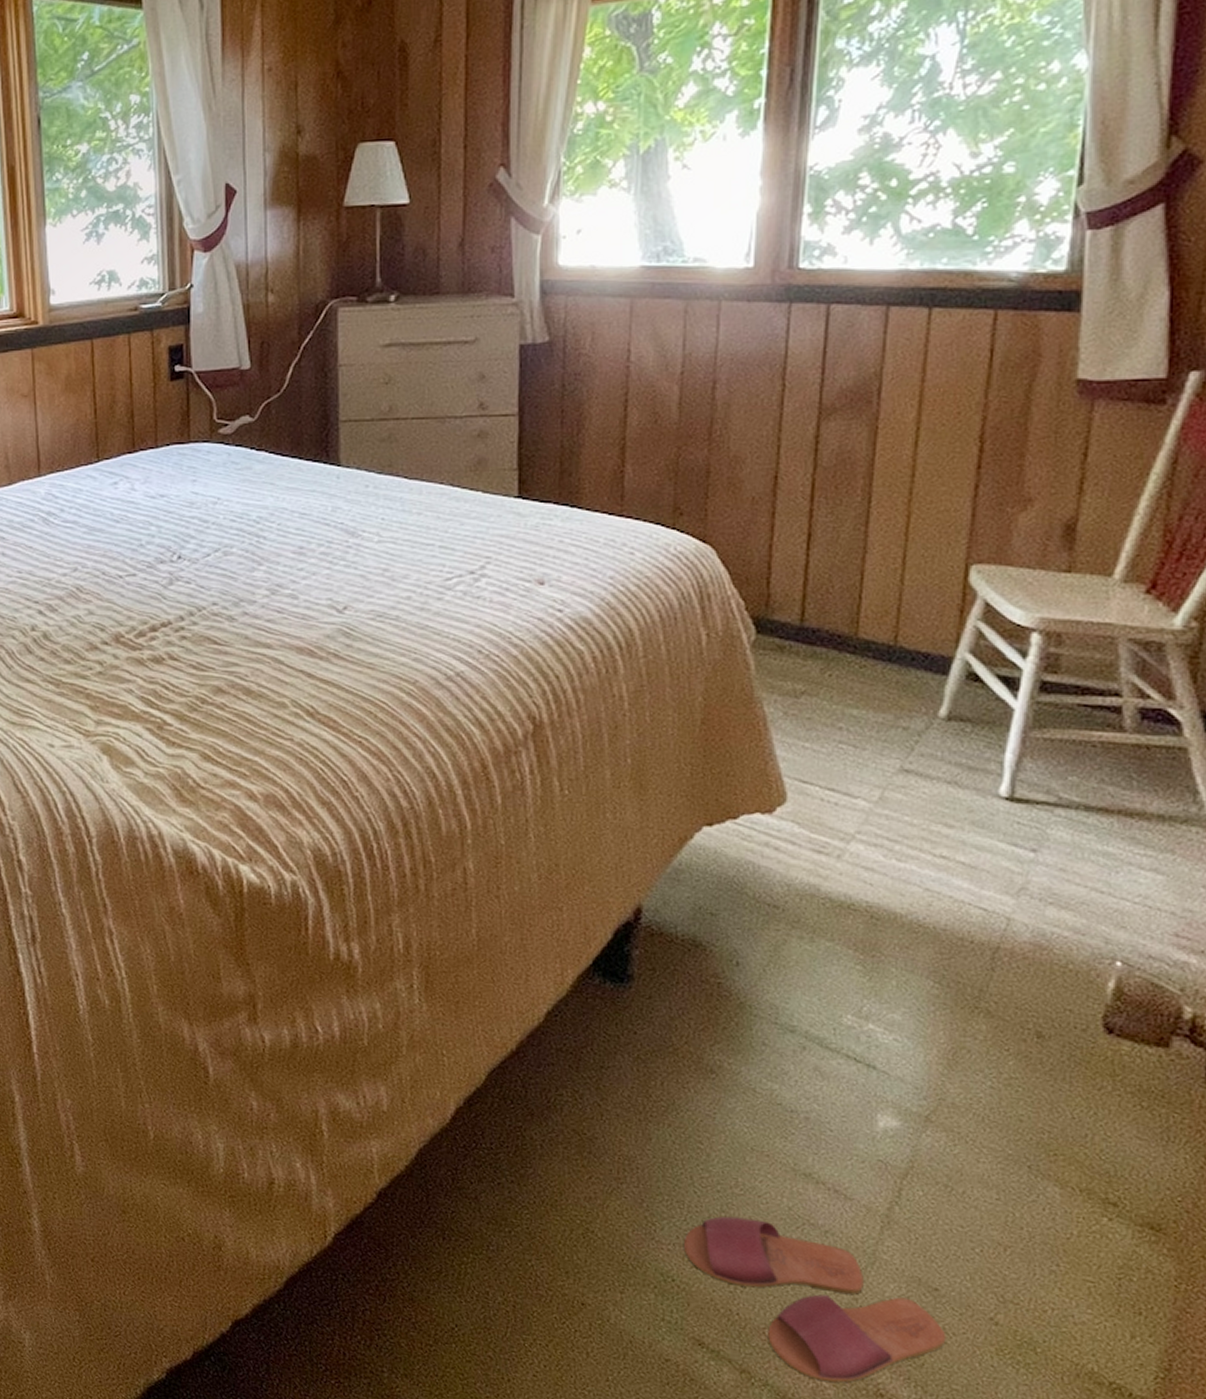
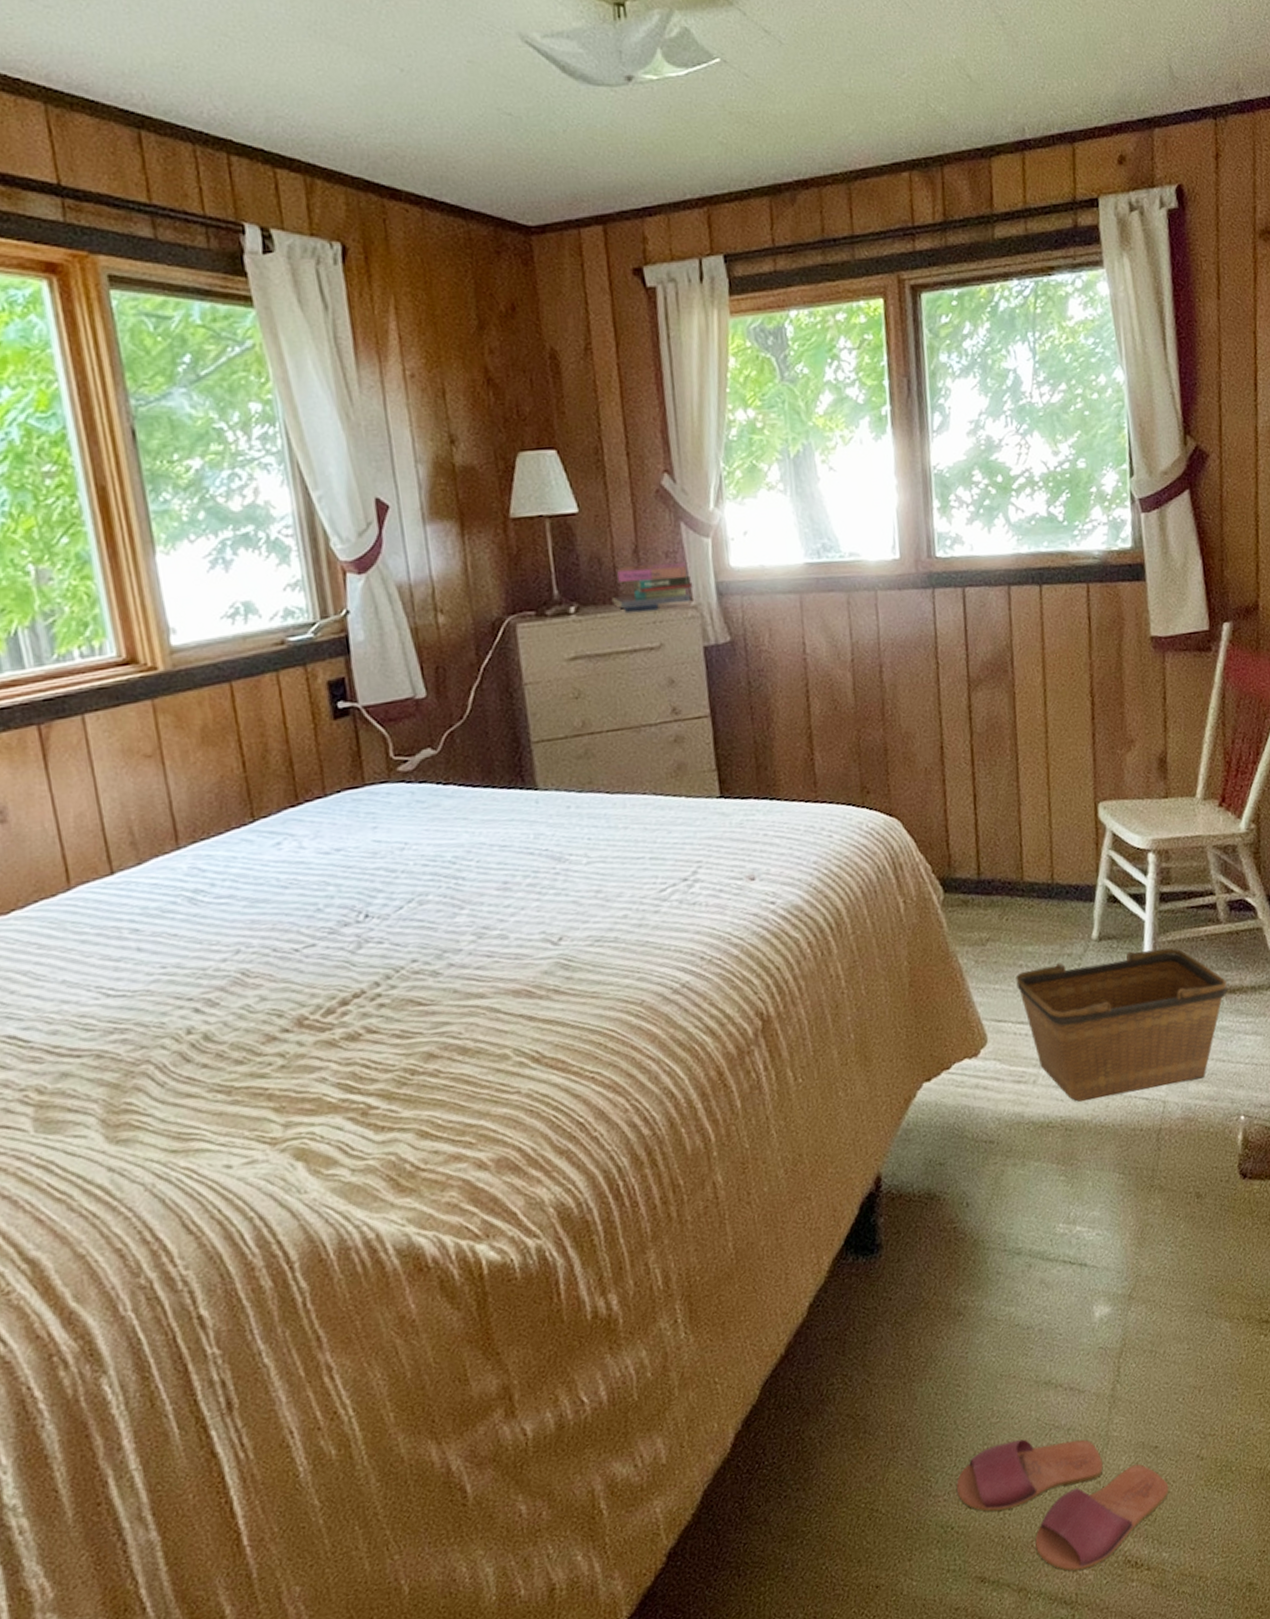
books: none [431,257,514,306] -> present [611,561,692,614]
bicycle basket: none [832,735,1122,905] -> present [1016,948,1227,1102]

